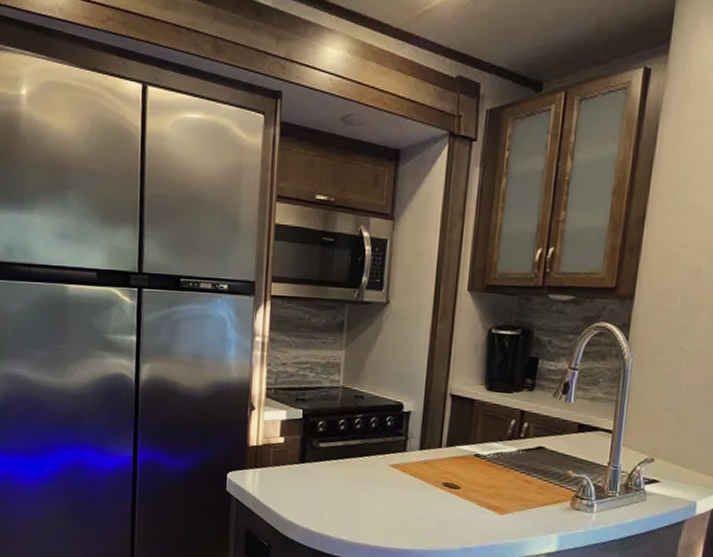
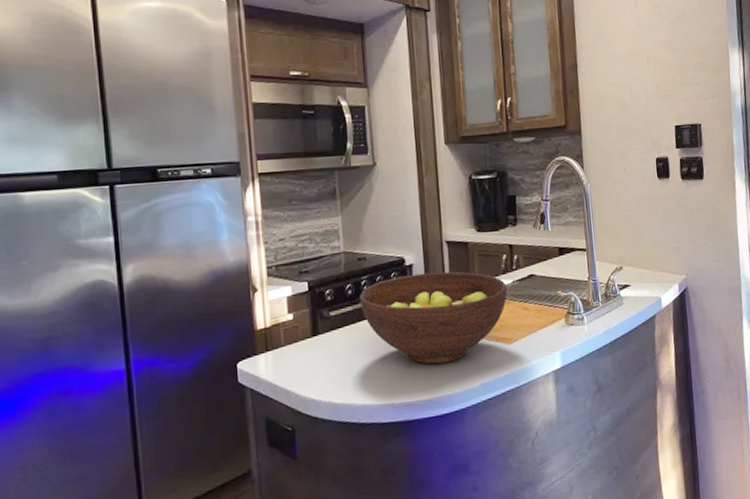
fruit bowl: none [350,421,510,519] -> present [359,271,507,365]

